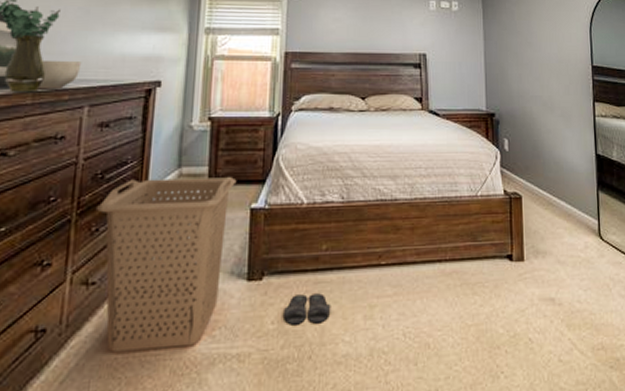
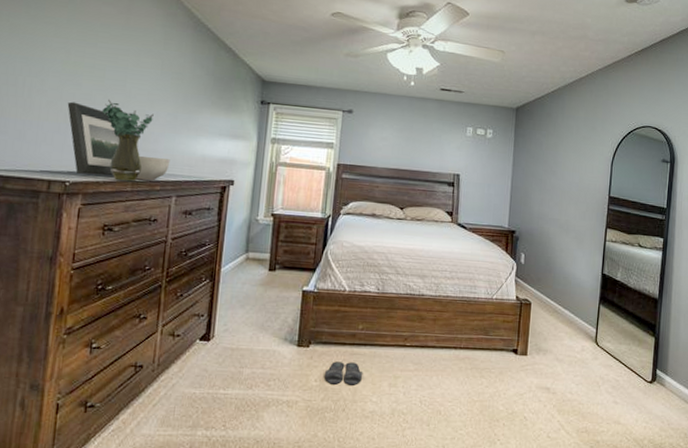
laundry basket: present [95,177,237,352] -> none [180,258,293,391]

